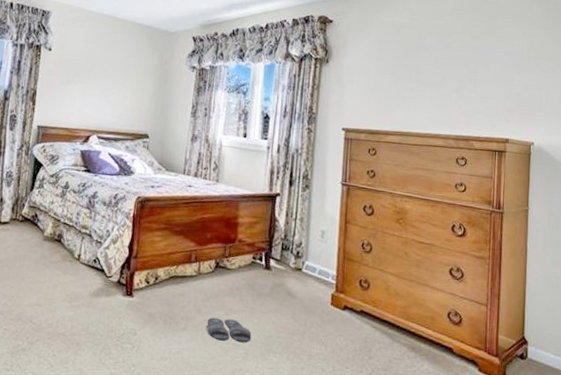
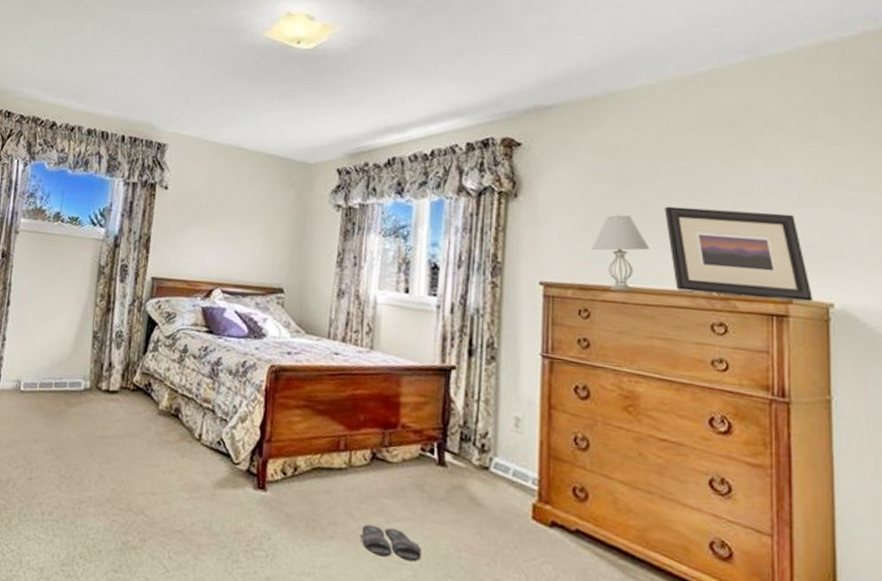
table lamp: none [380,77,418,135] -> present [592,214,649,292]
picture frame: none [430,71,521,141] -> present [664,206,813,302]

